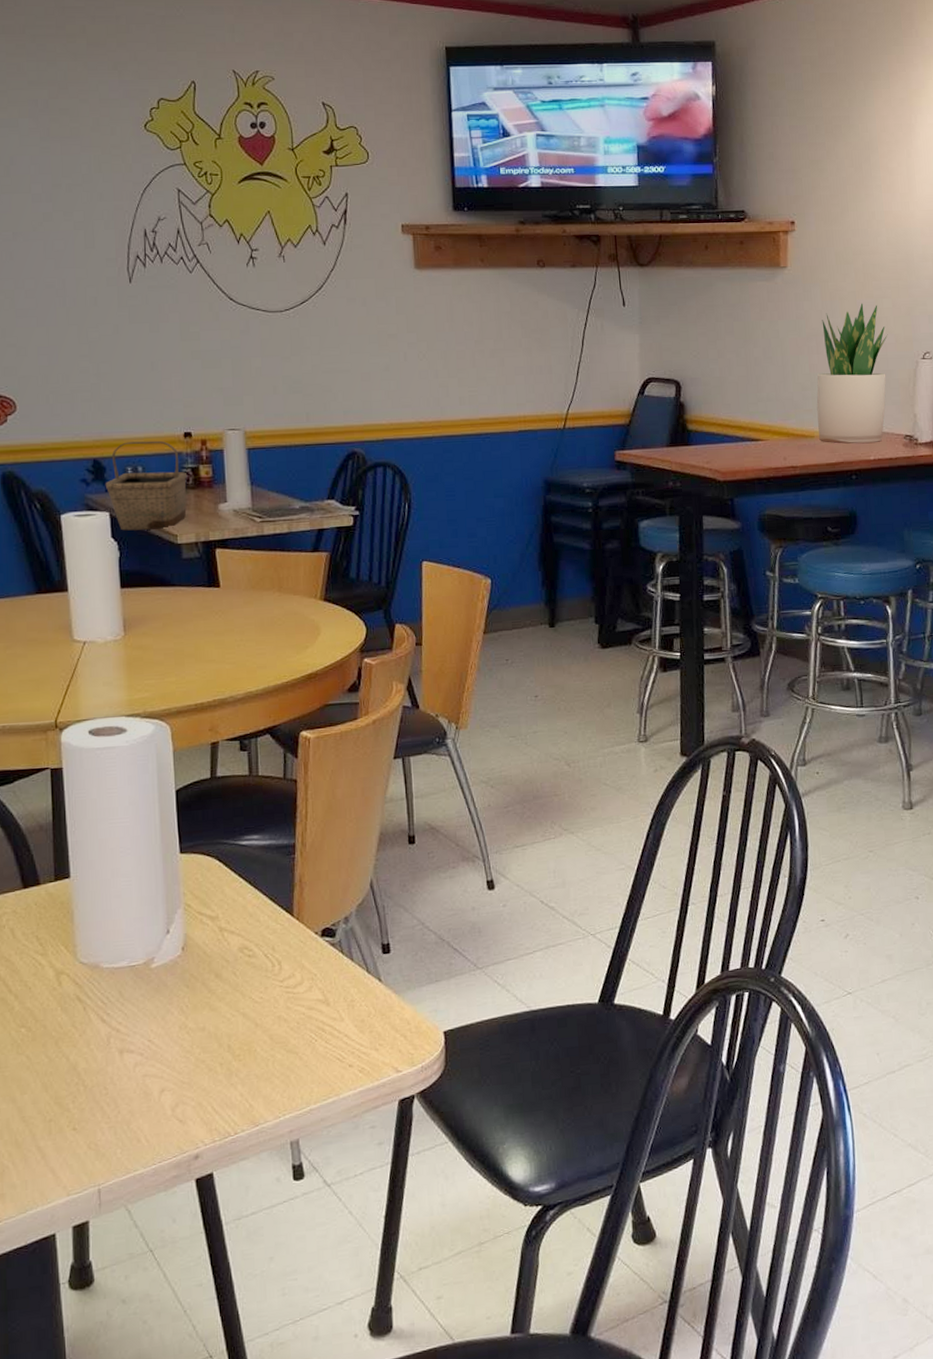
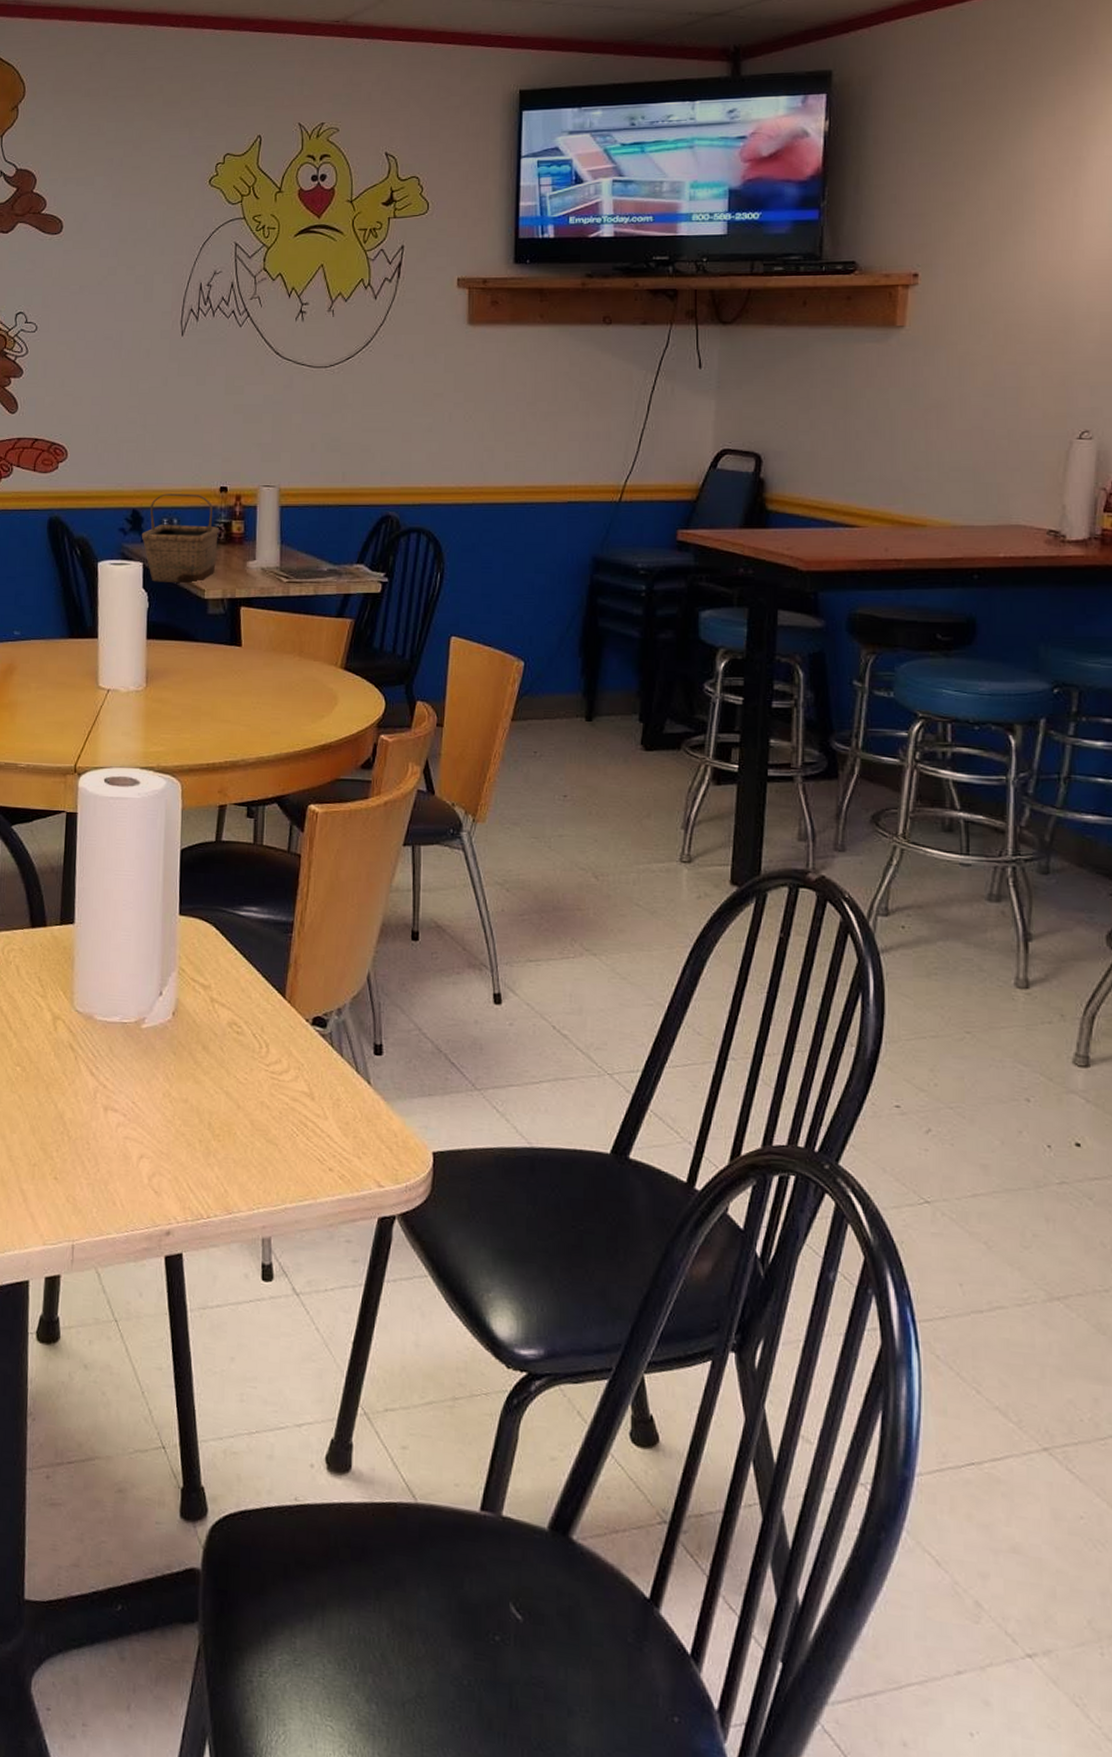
planter: present [816,303,888,444] -> none [932,370,1033,538]

